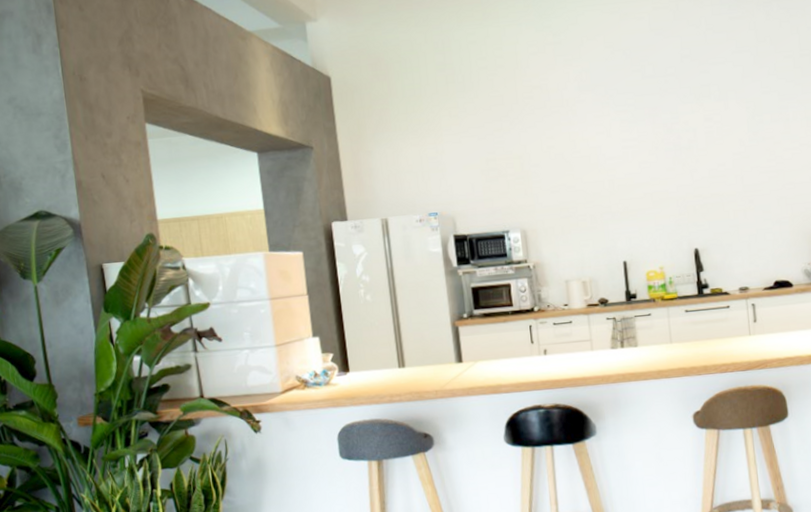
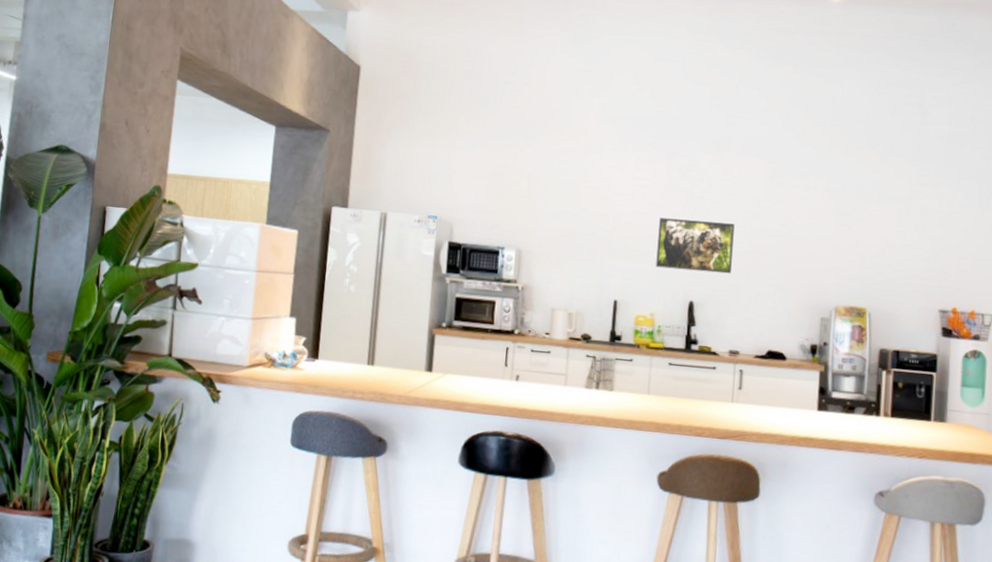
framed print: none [653,168,729,223] -> present [656,217,735,274]

